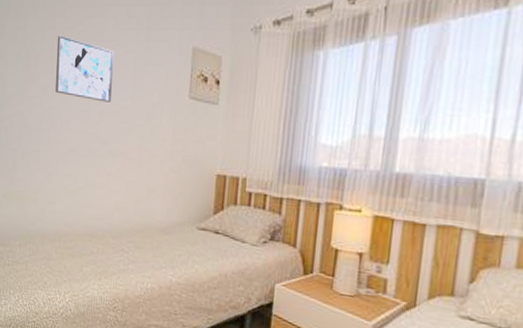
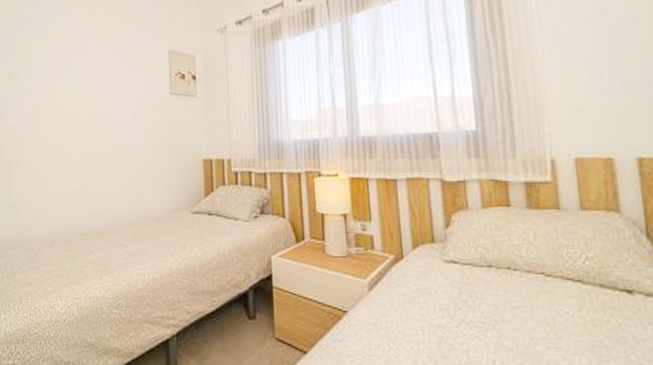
wall art: present [55,36,114,102] -> none [45,53,100,107]

